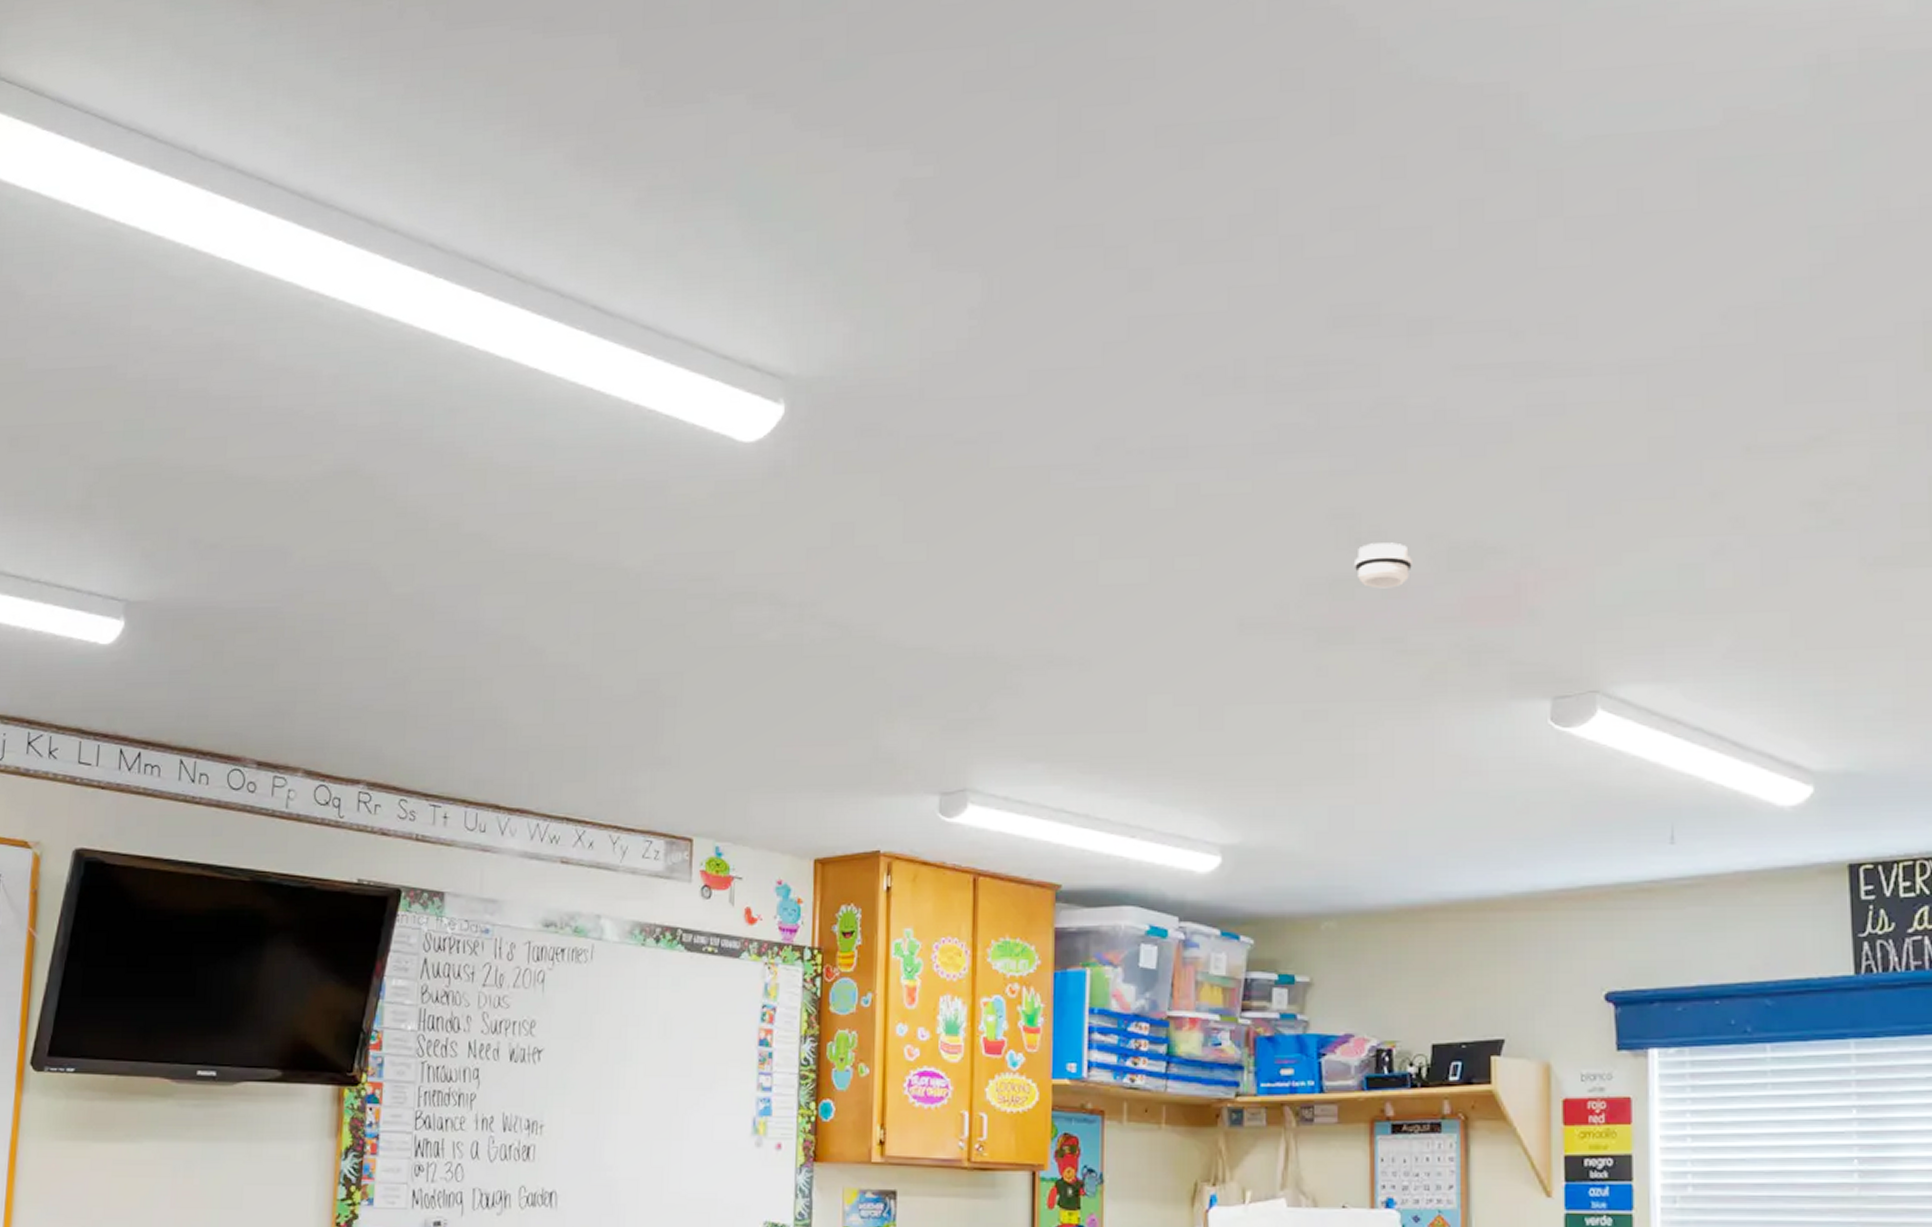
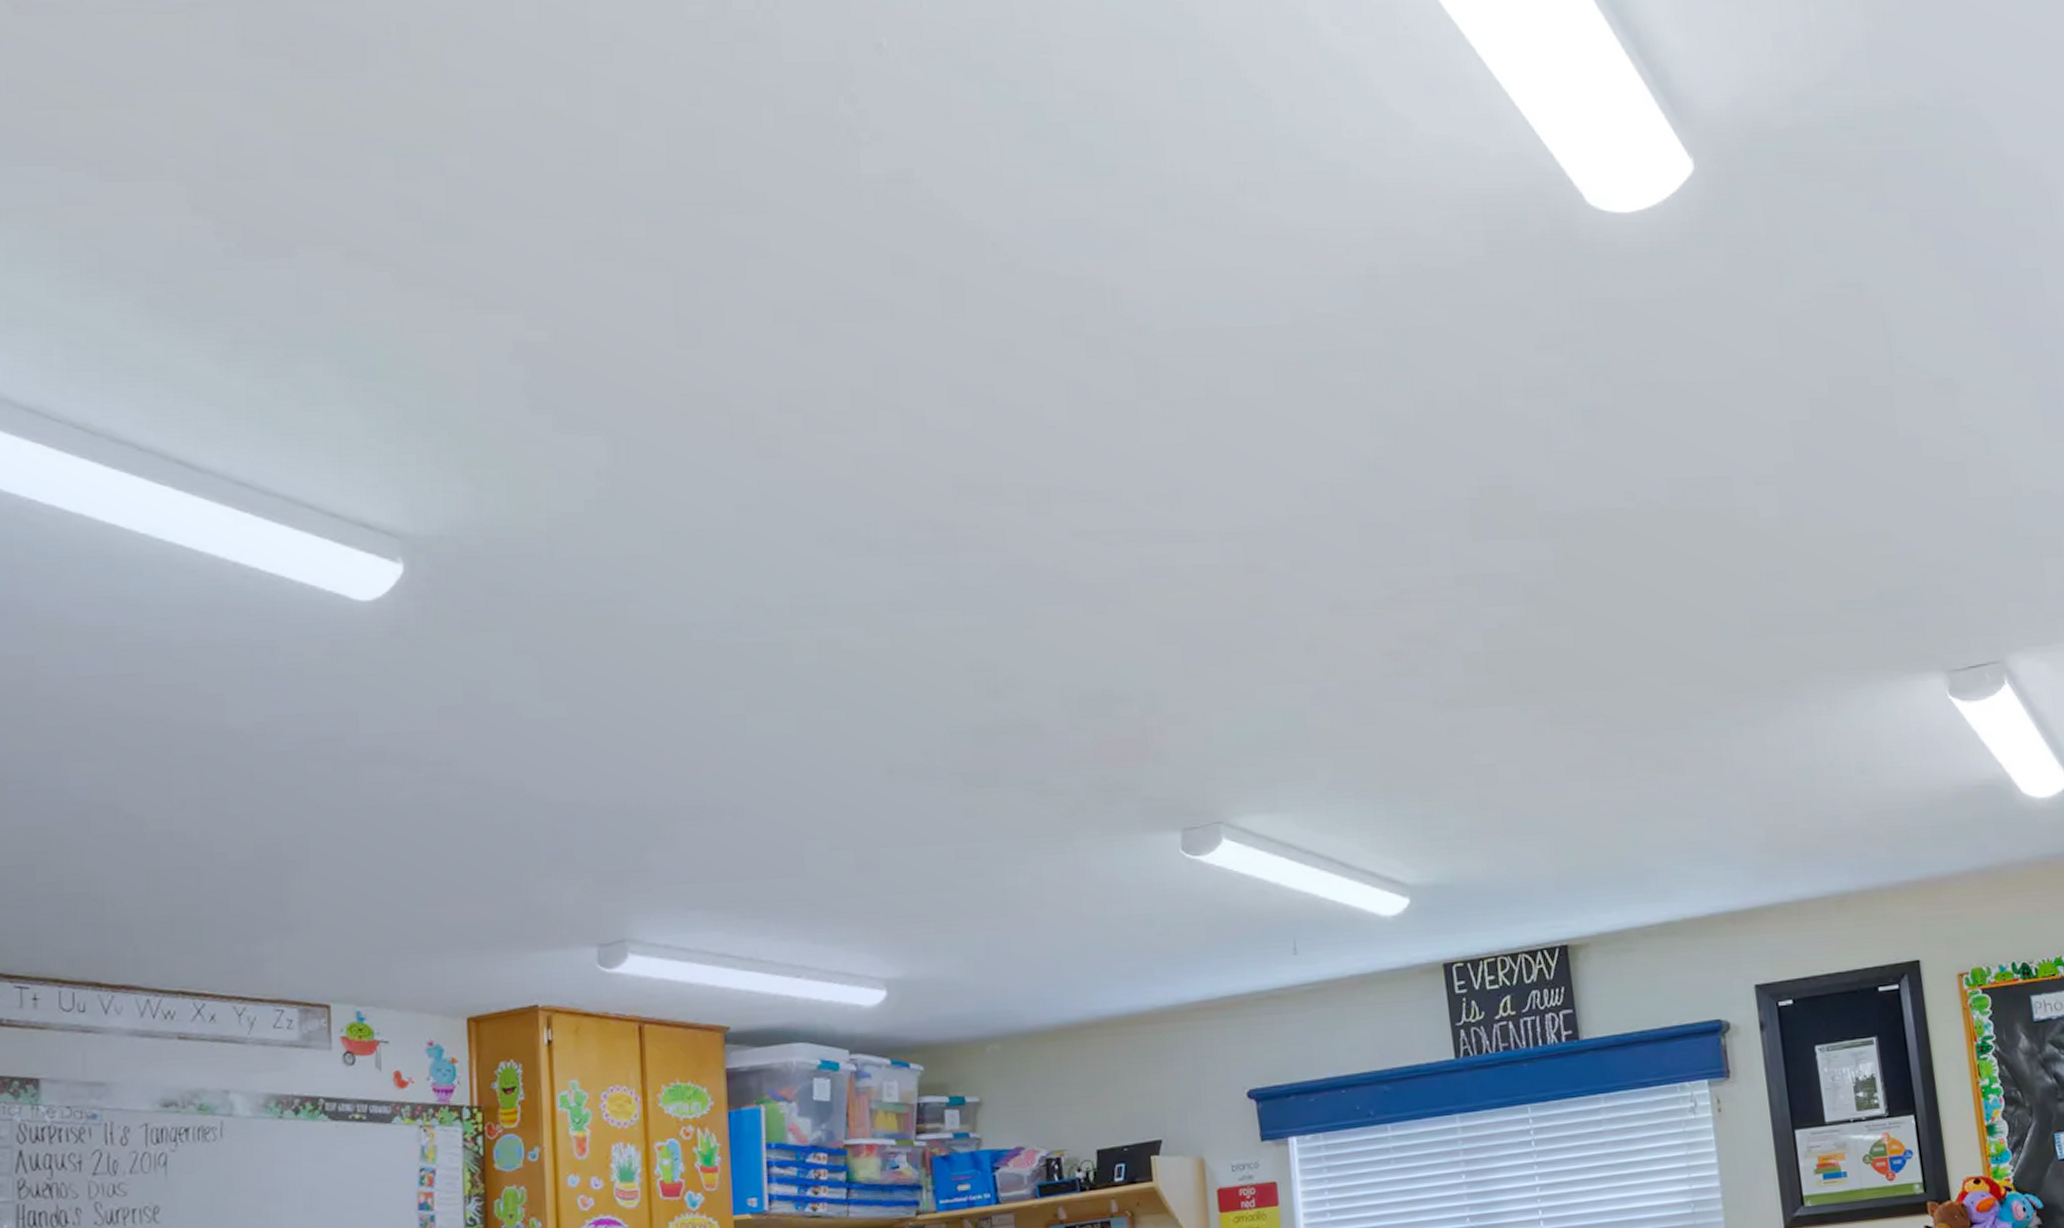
smoke detector: present [1355,542,1412,589] -> none [994,692,1047,735]

